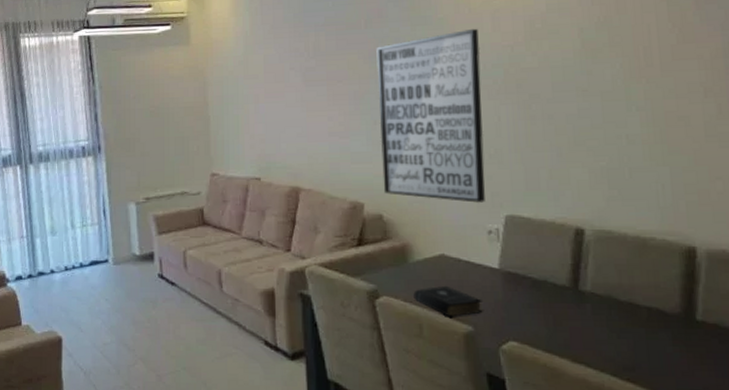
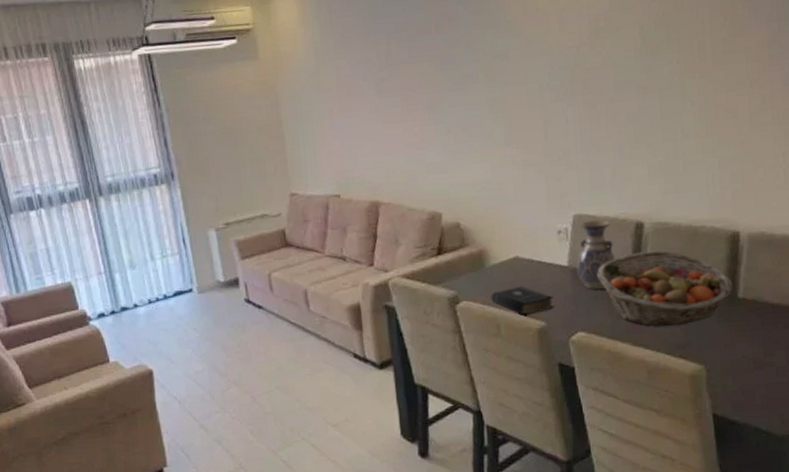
wall art: present [376,28,485,203] -> none [447,29,555,205]
vase: none [508,223,554,296] -> present [576,220,617,289]
fruit basket: none [532,261,690,344] -> present [597,250,733,326]

